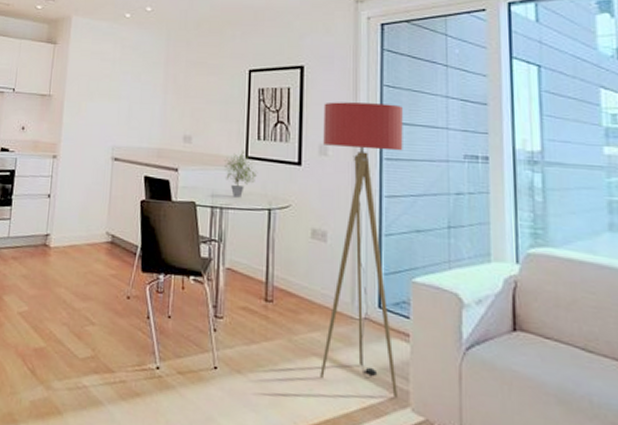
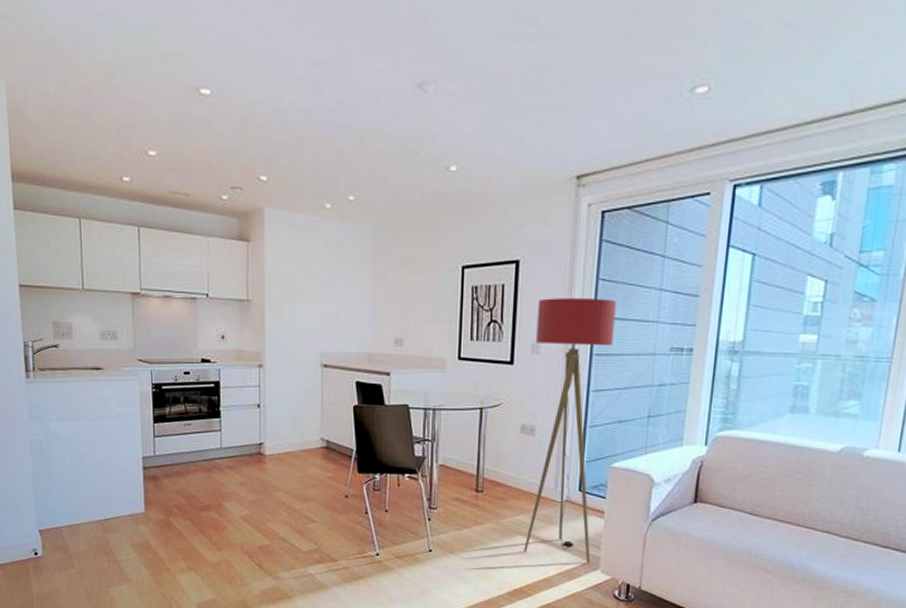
potted plant: present [223,151,258,198] -> none [436,352,471,399]

